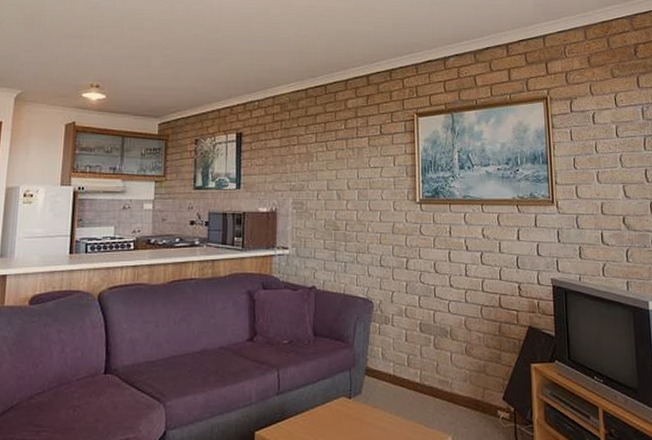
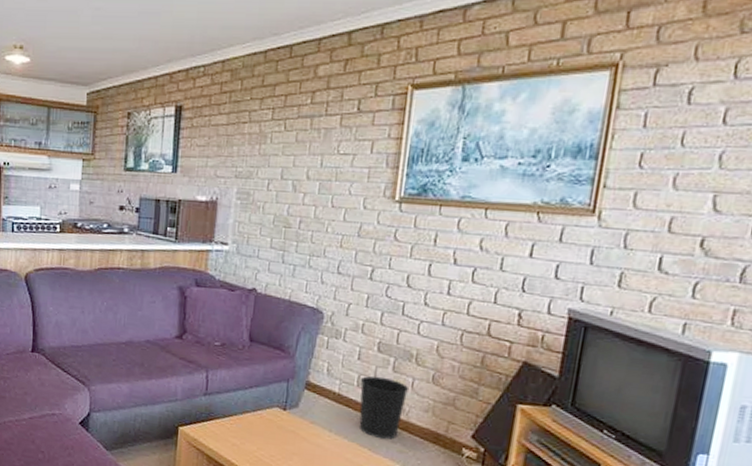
wastebasket: none [409,354,449,414] -> present [359,376,410,440]

